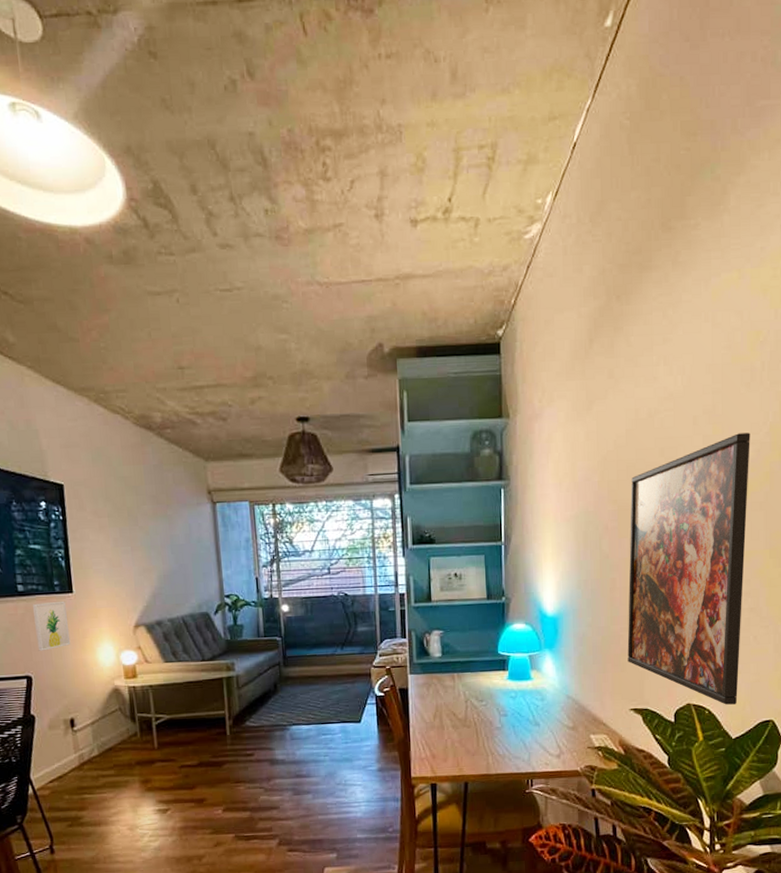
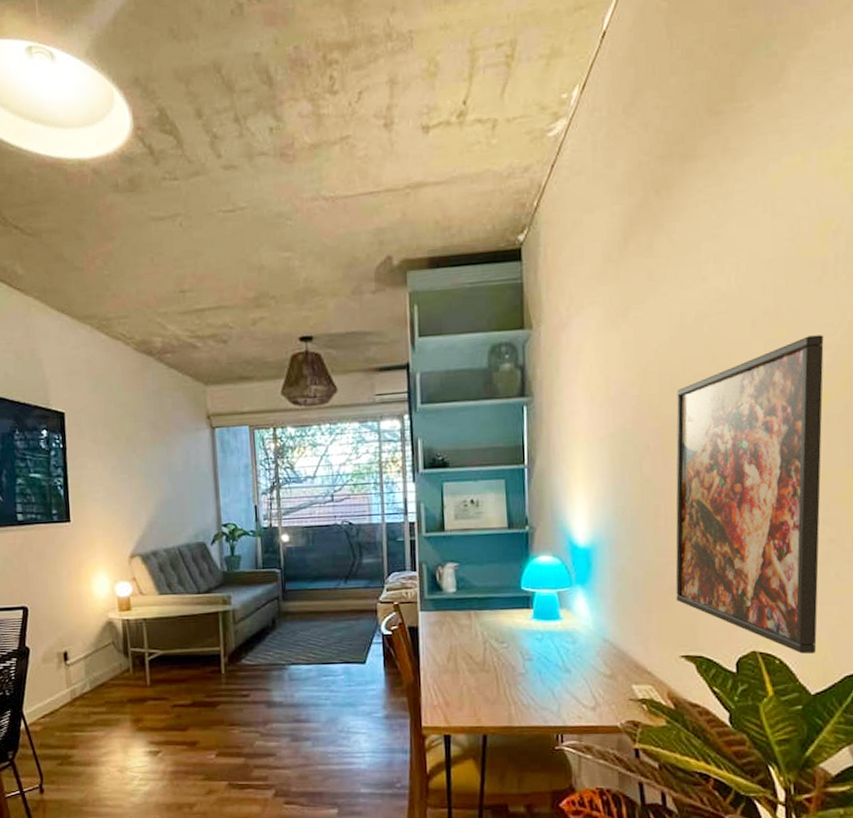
wall art: present [32,601,71,651] -> none [30,530,67,581]

